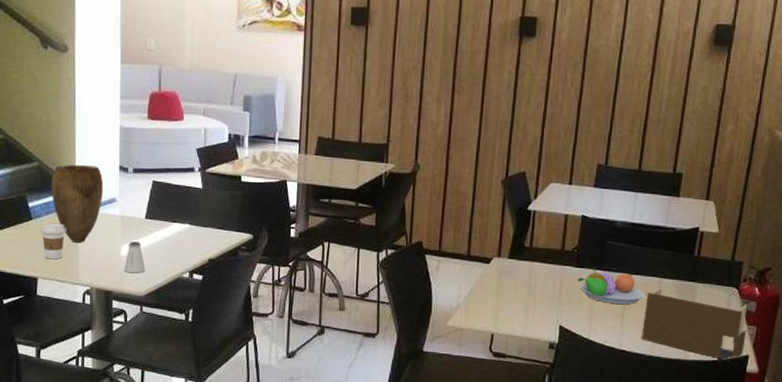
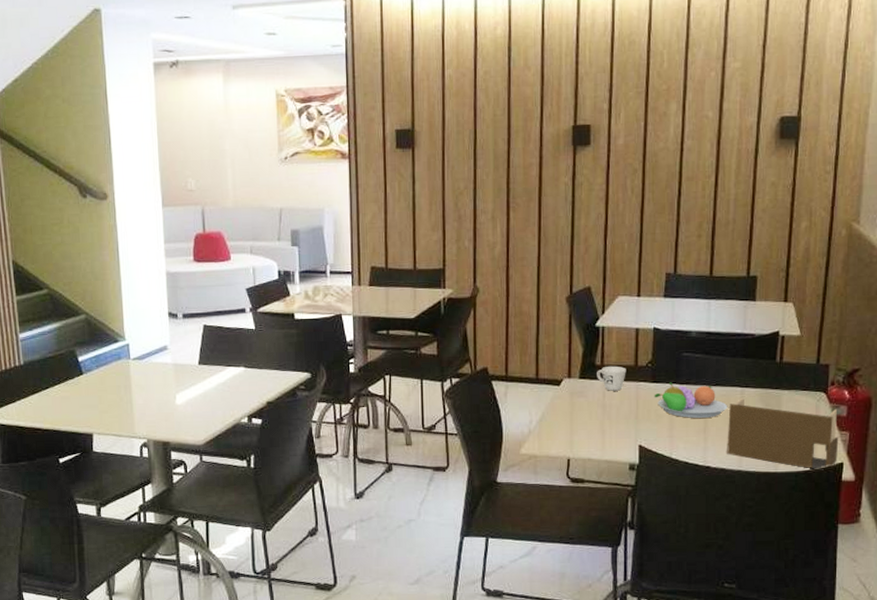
coffee cup: present [40,223,66,260] -> none [91,376,118,414]
vase: present [51,164,104,243] -> none [99,313,154,394]
saltshaker: present [124,241,146,274] -> none [180,389,203,422]
mug: none [525,248,553,273] -> present [597,365,626,391]

